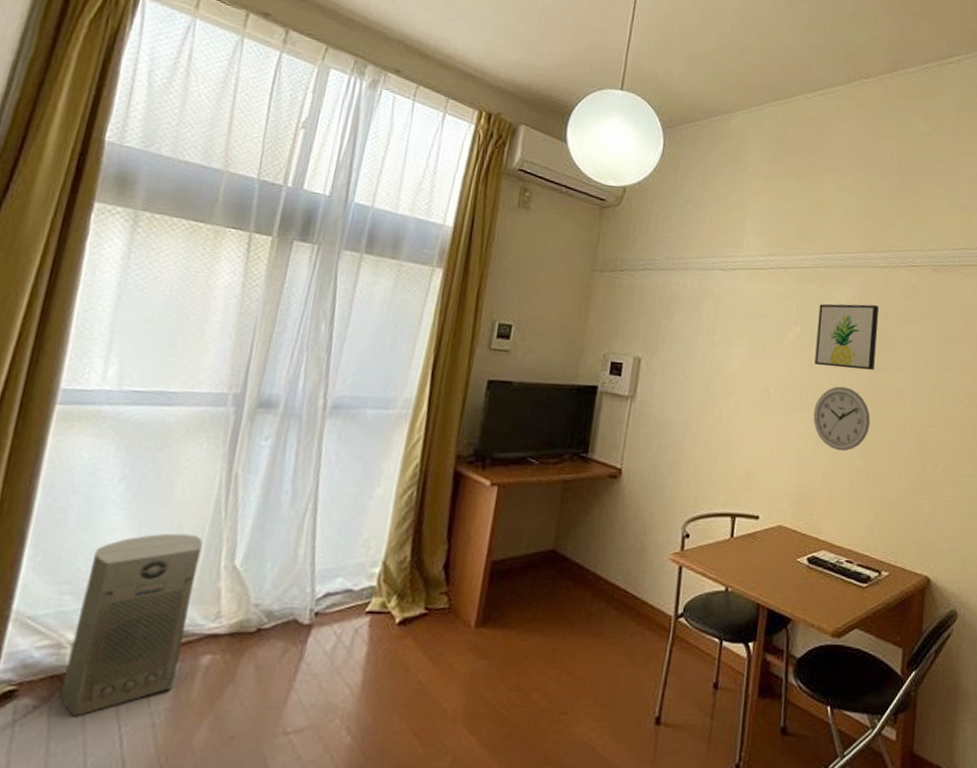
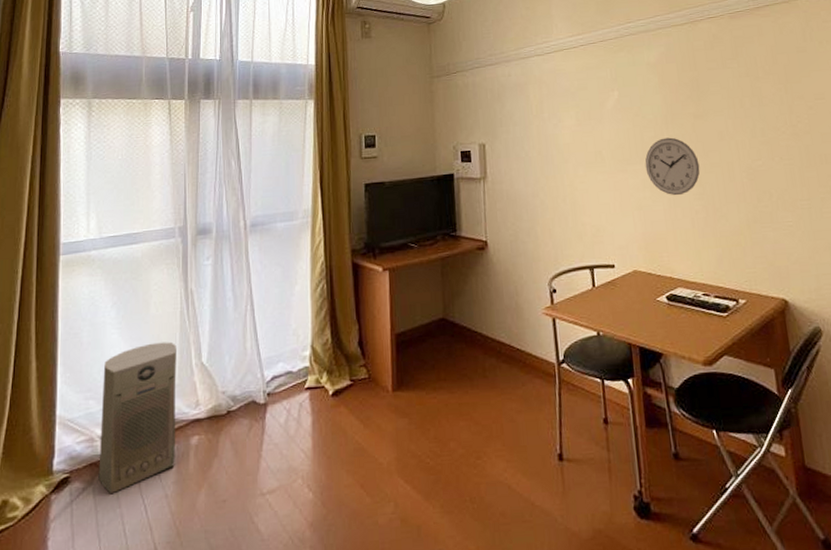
wall art: present [814,303,880,371] -> none [631,59,693,123]

